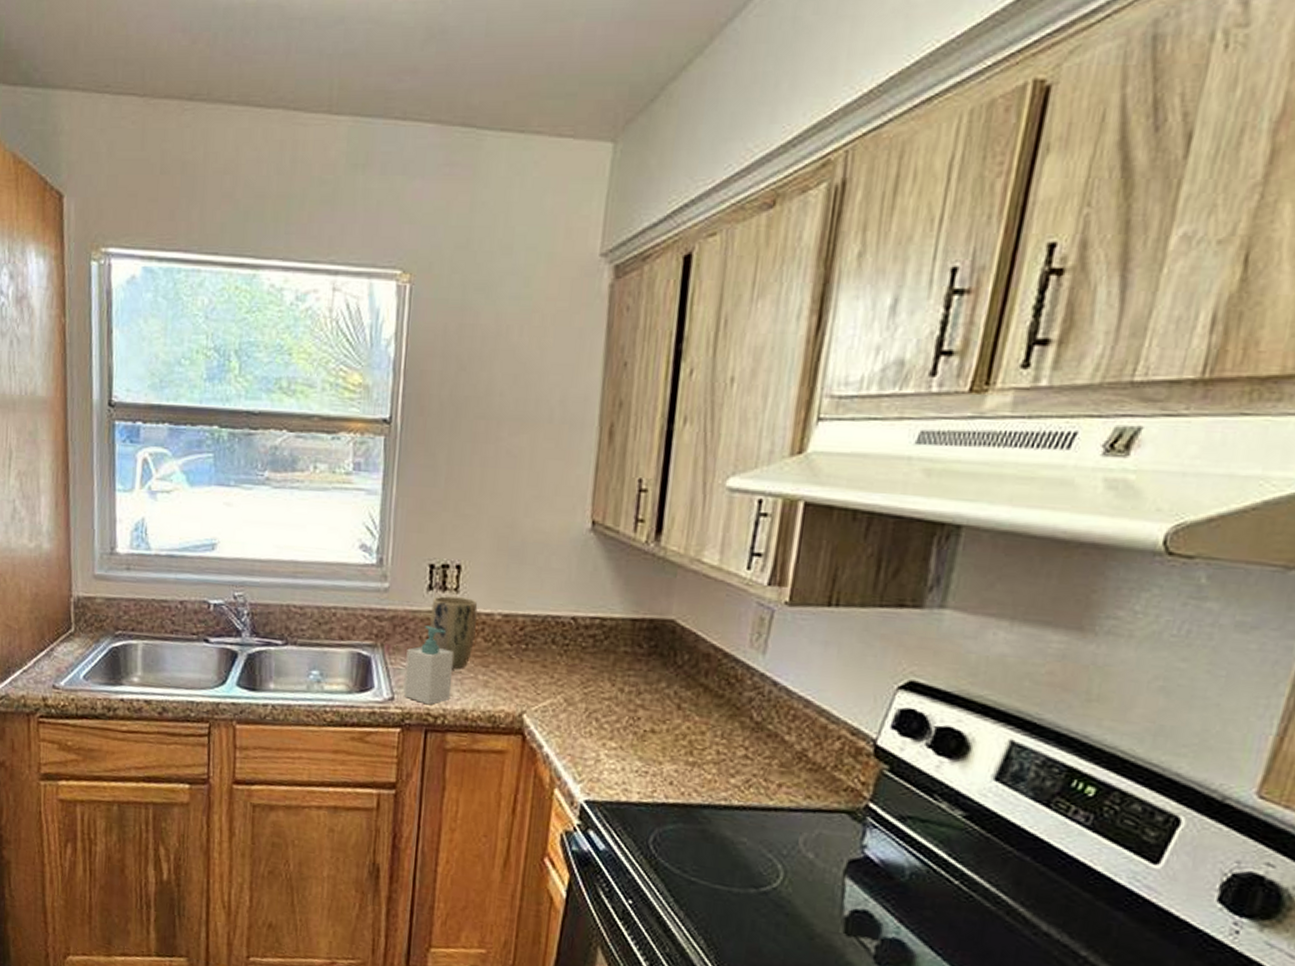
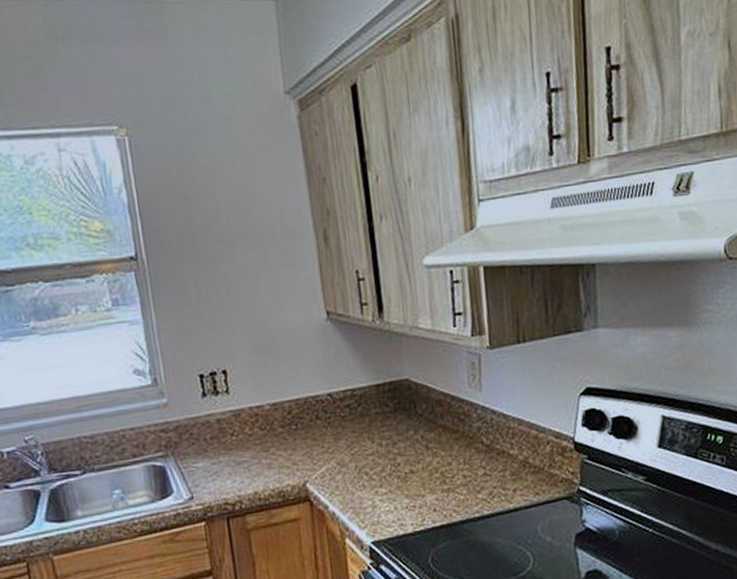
soap bottle: present [404,626,454,705] -> none [195,427,243,496]
plant pot: present [430,596,478,670] -> none [208,396,252,461]

